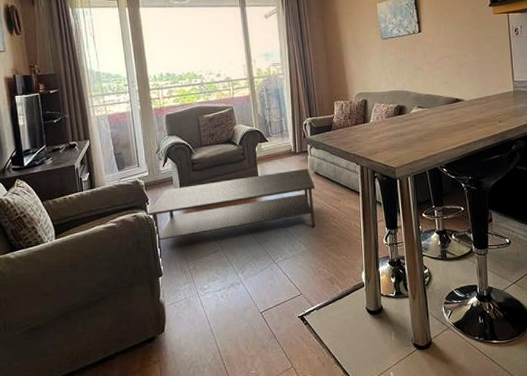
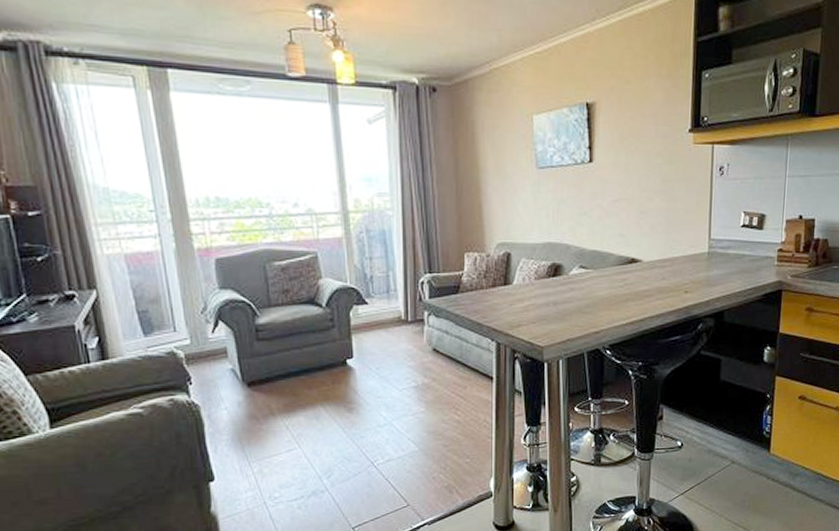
coffee table: present [147,169,316,258] -> none [189,344,432,457]

